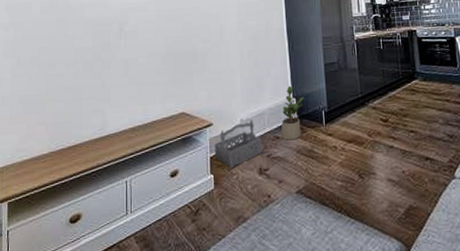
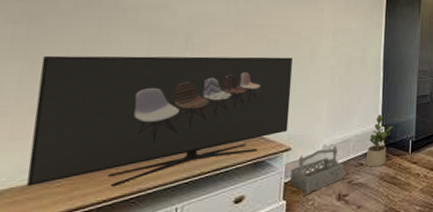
television: none [22,36,208,162] -> present [27,55,293,187]

